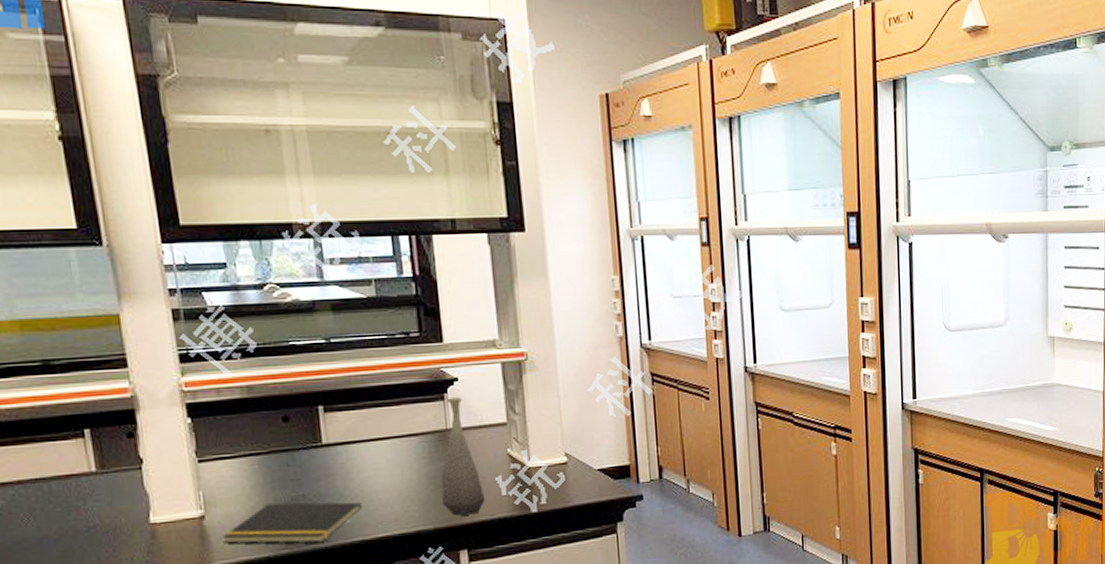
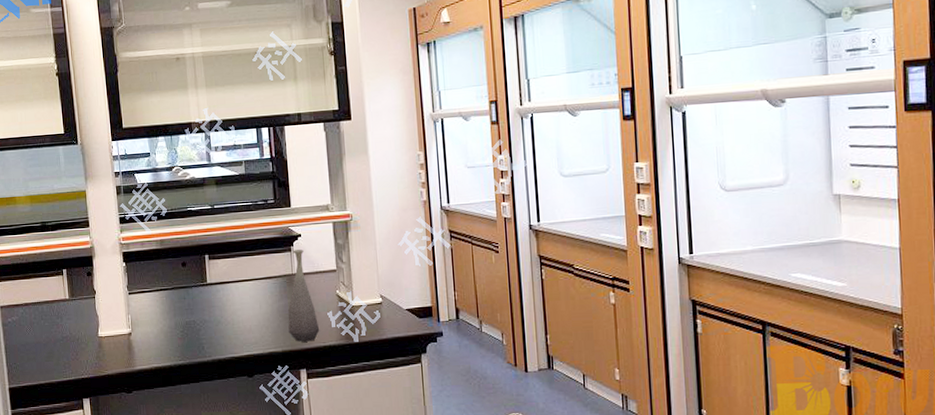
notepad: present [222,502,363,544] -> none [142,326,233,357]

